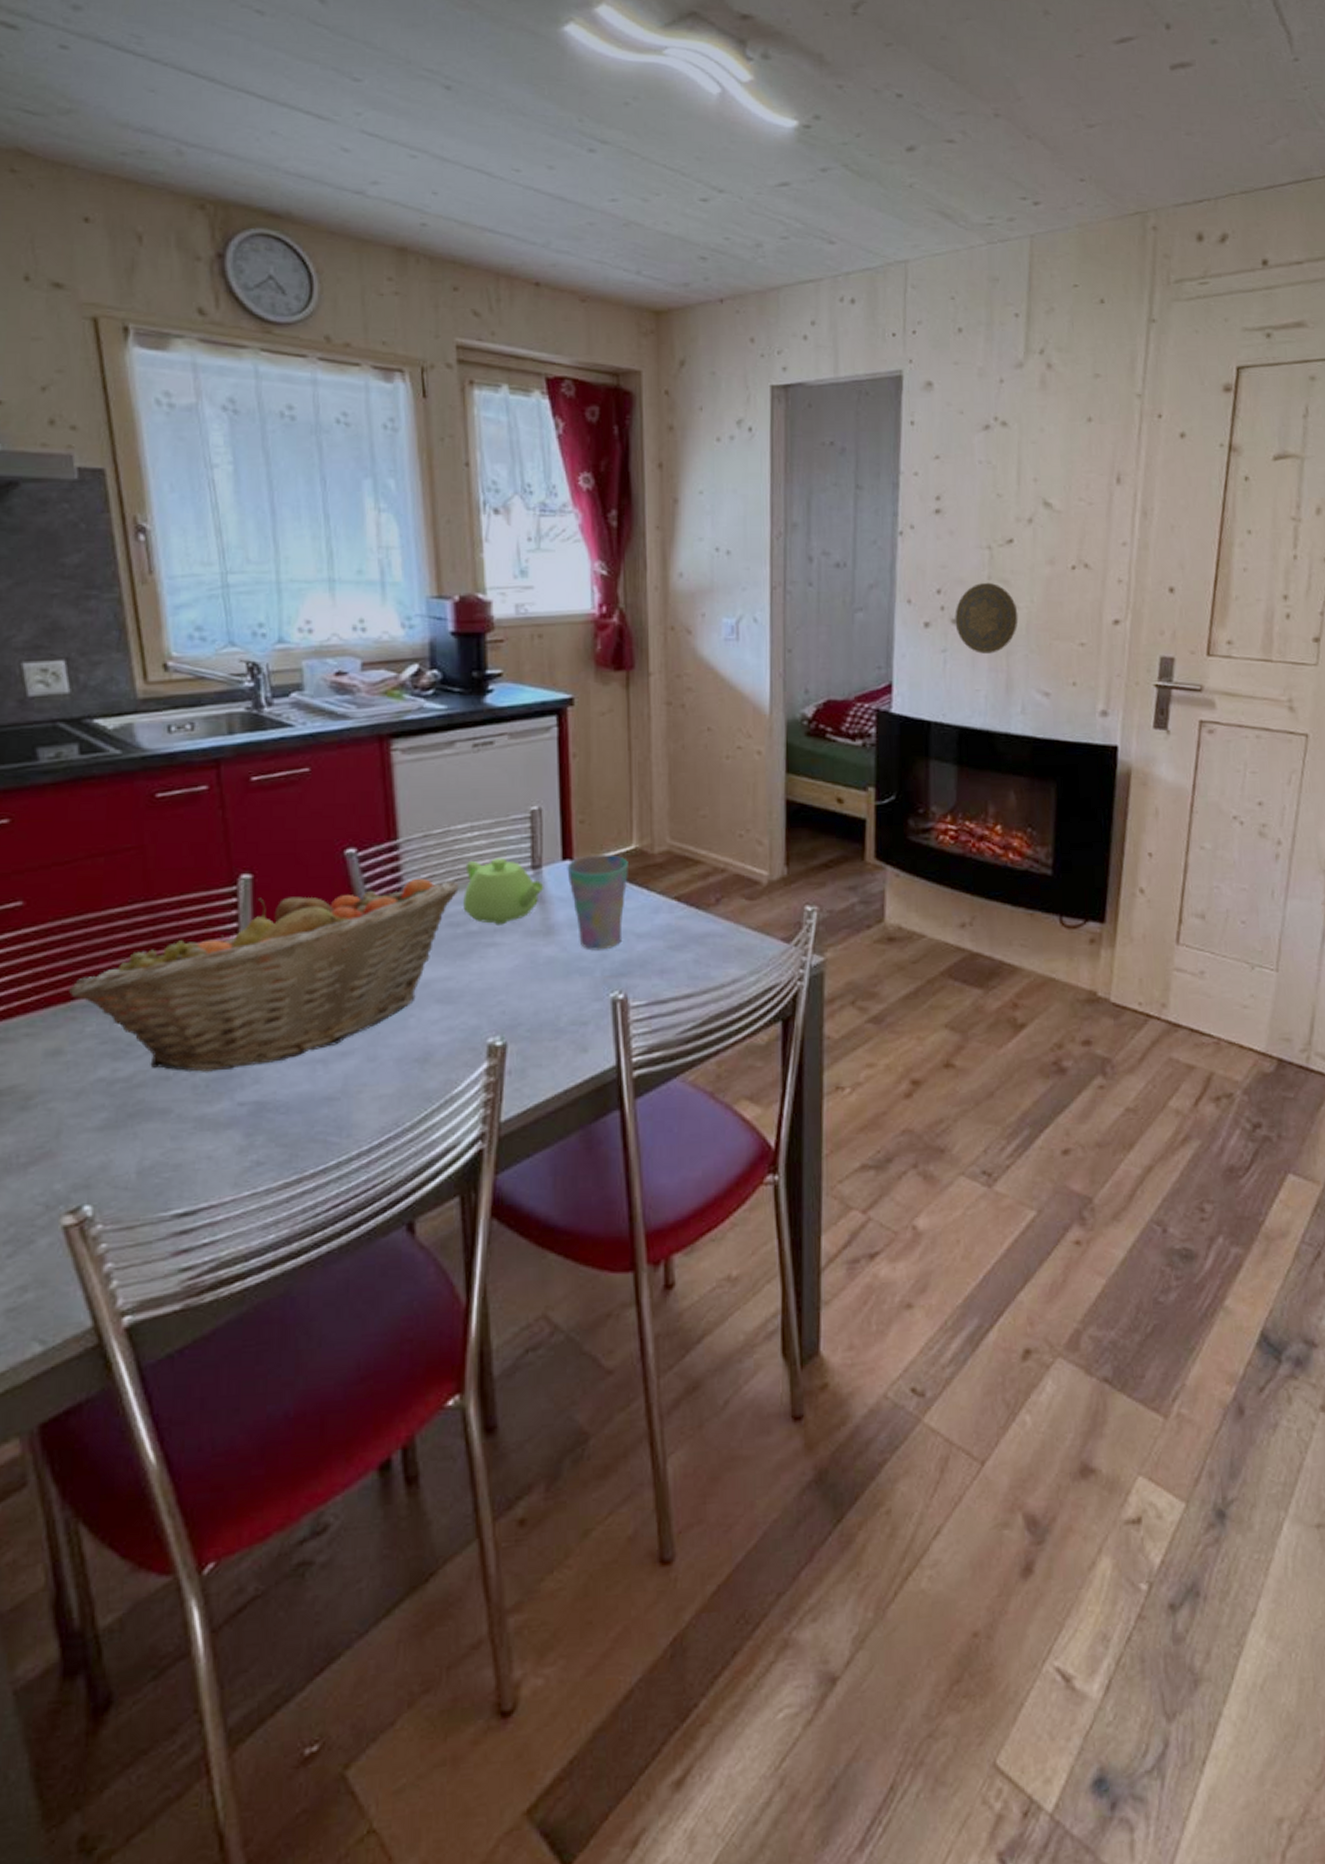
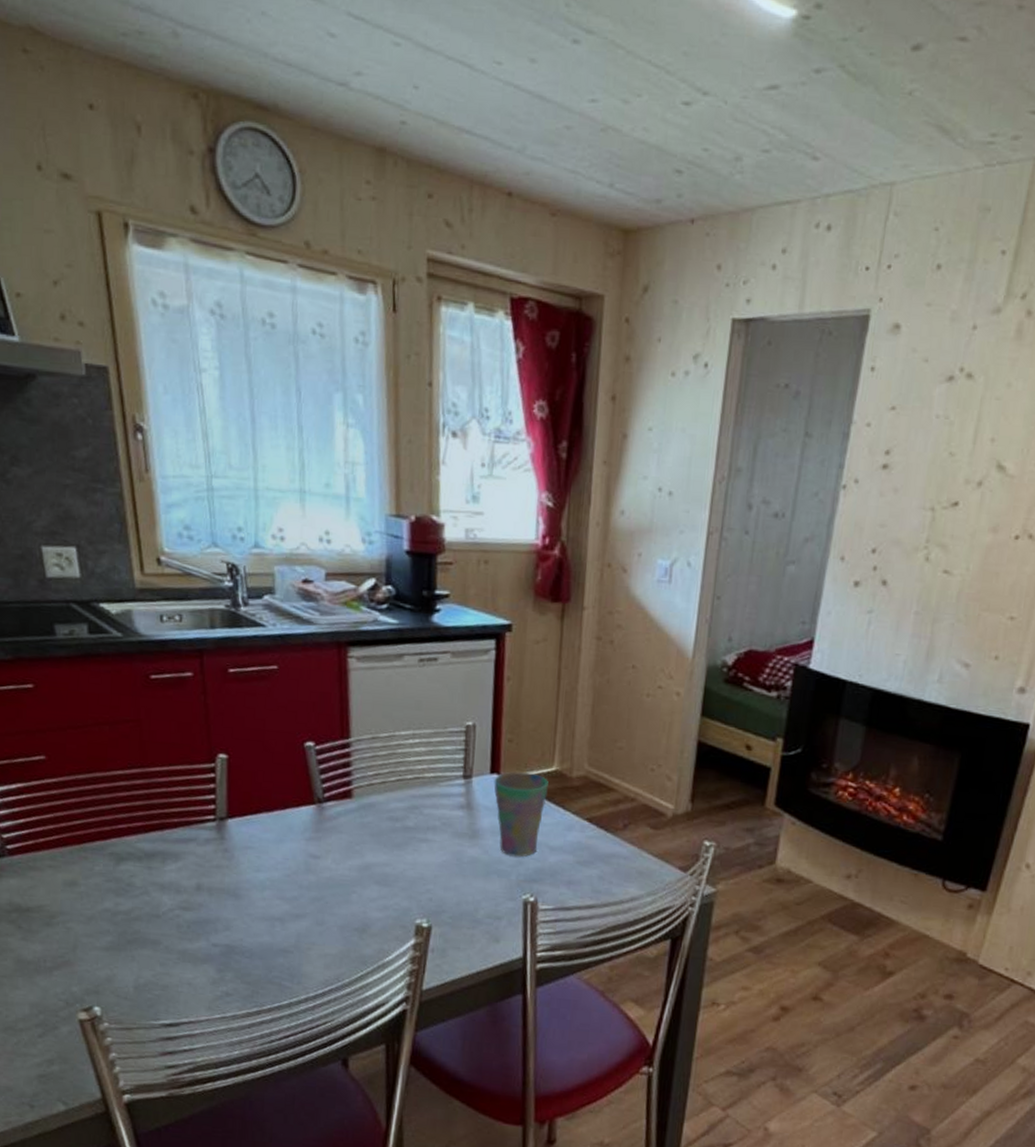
fruit basket: present [68,878,459,1073] -> none [81,774,400,916]
teapot: present [463,857,544,925] -> none [402,764,473,825]
decorative plate: present [955,582,1019,654] -> none [885,545,951,619]

